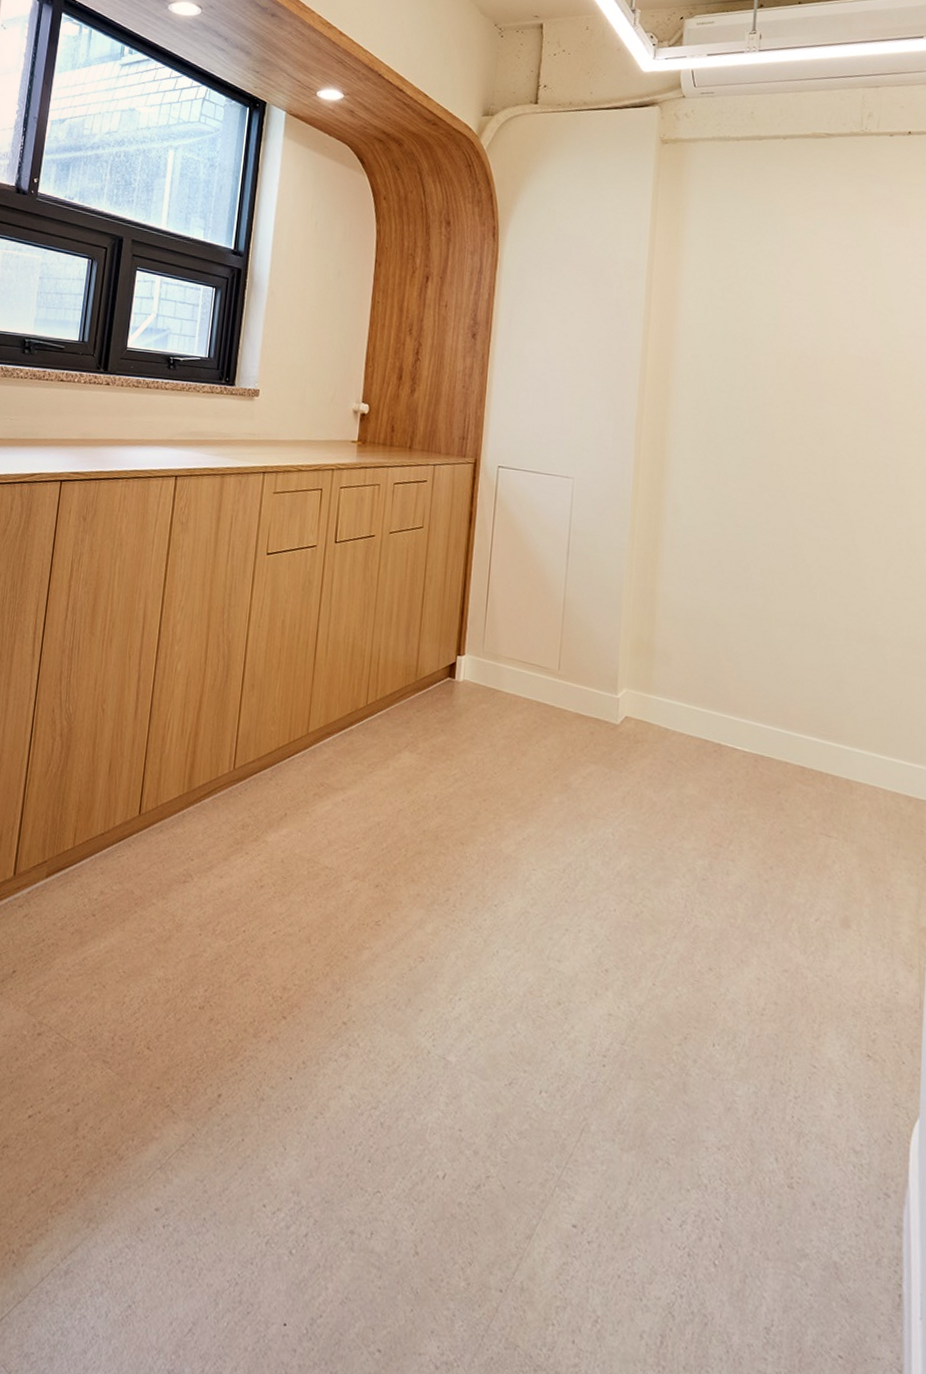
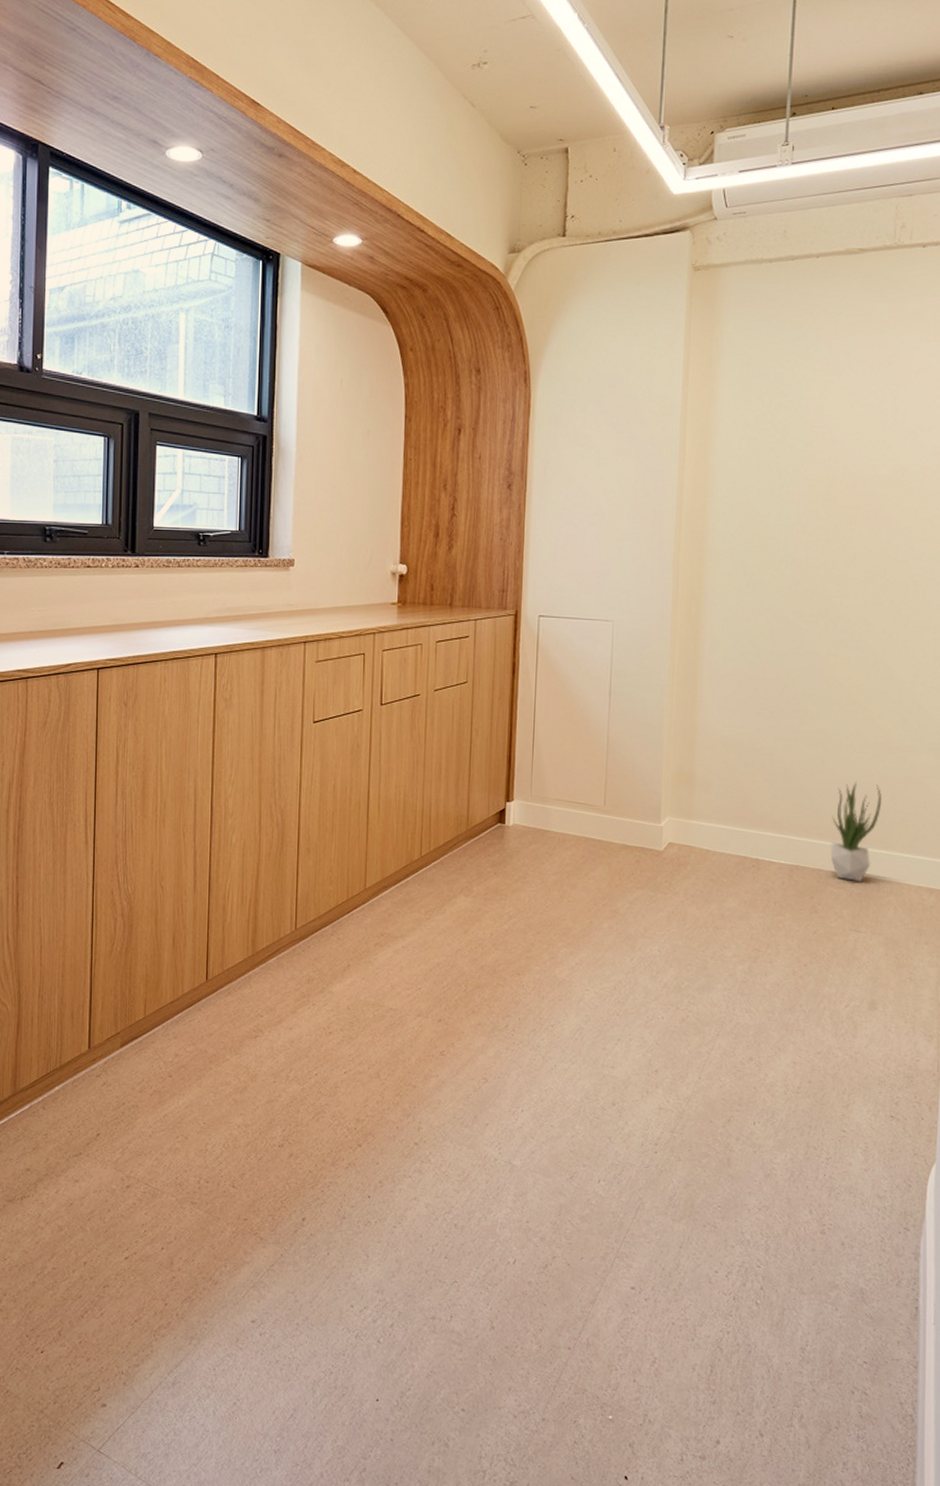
potted plant: none [798,669,854,781] -> present [830,781,882,882]

